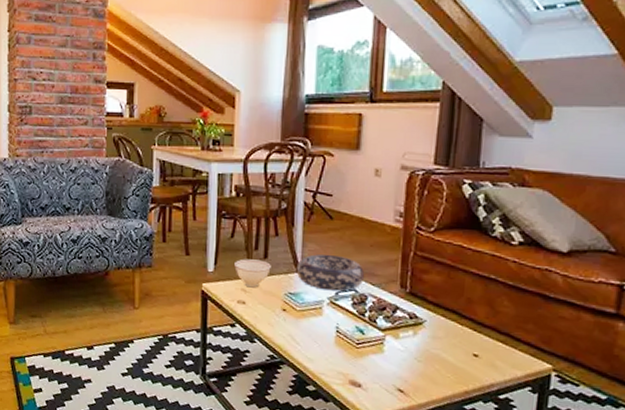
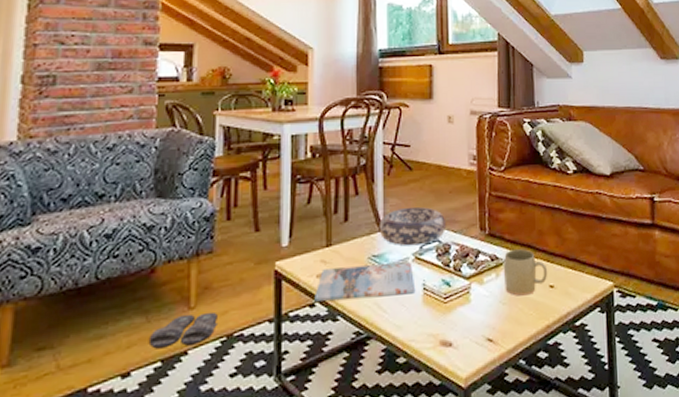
slippers: none [105,312,157,337] -> present [148,311,219,349]
bowl: present [234,259,271,288] -> none [312,224,352,258]
magazine: none [235,297,329,334] -> present [314,262,416,302]
mug: none [421,312,474,359] -> present [503,249,548,296]

